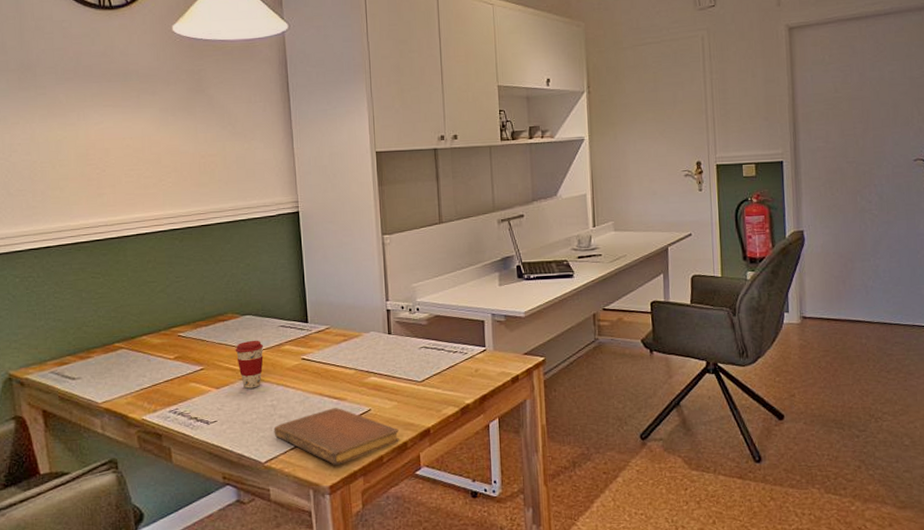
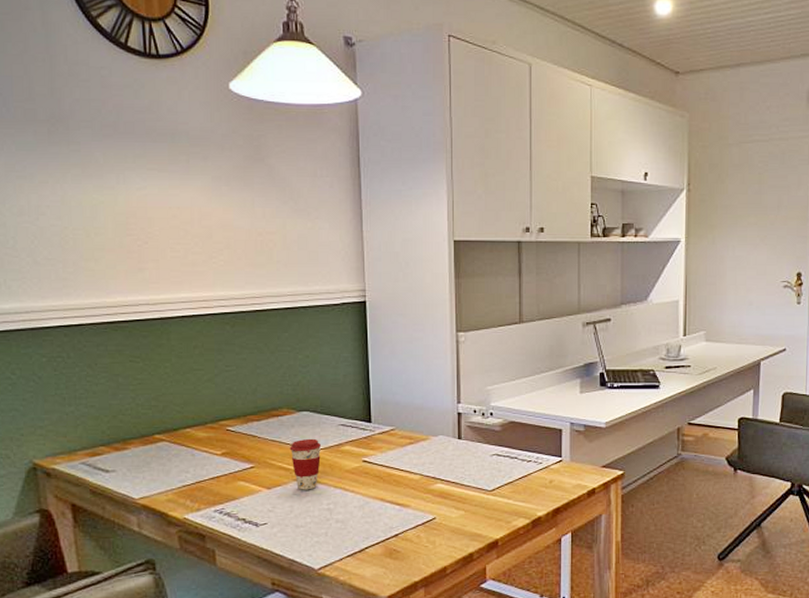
notebook: present [274,408,399,465] -> none [329,515,465,574]

